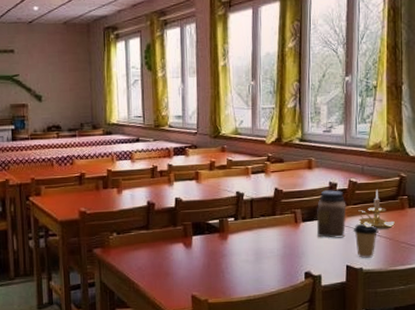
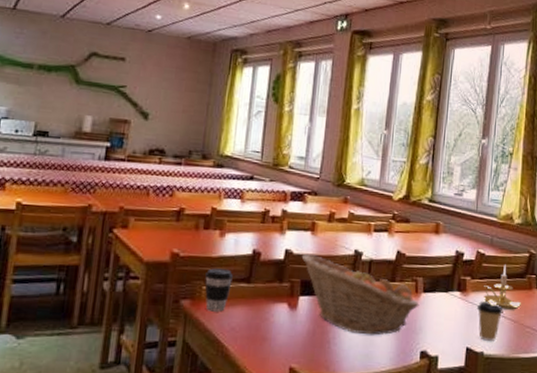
coffee cup: none [110,220,134,256] -> present [204,268,233,312]
fruit basket: none [190,199,300,263] -> present [301,253,419,335]
jar: present [316,190,346,238] -> none [438,259,472,315]

